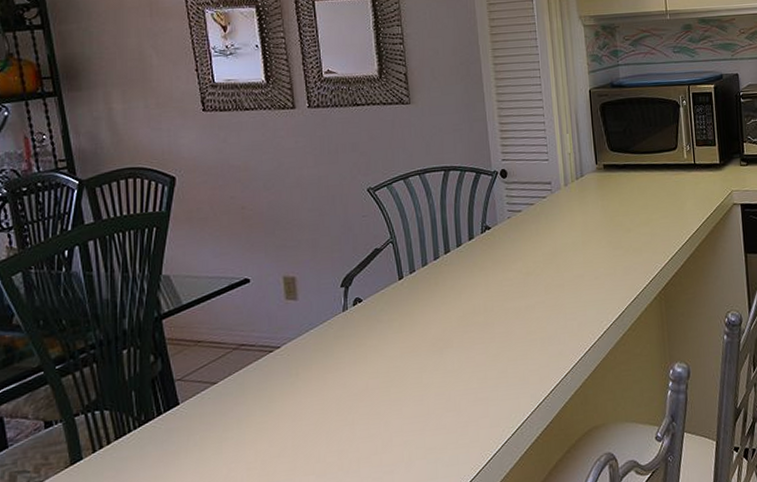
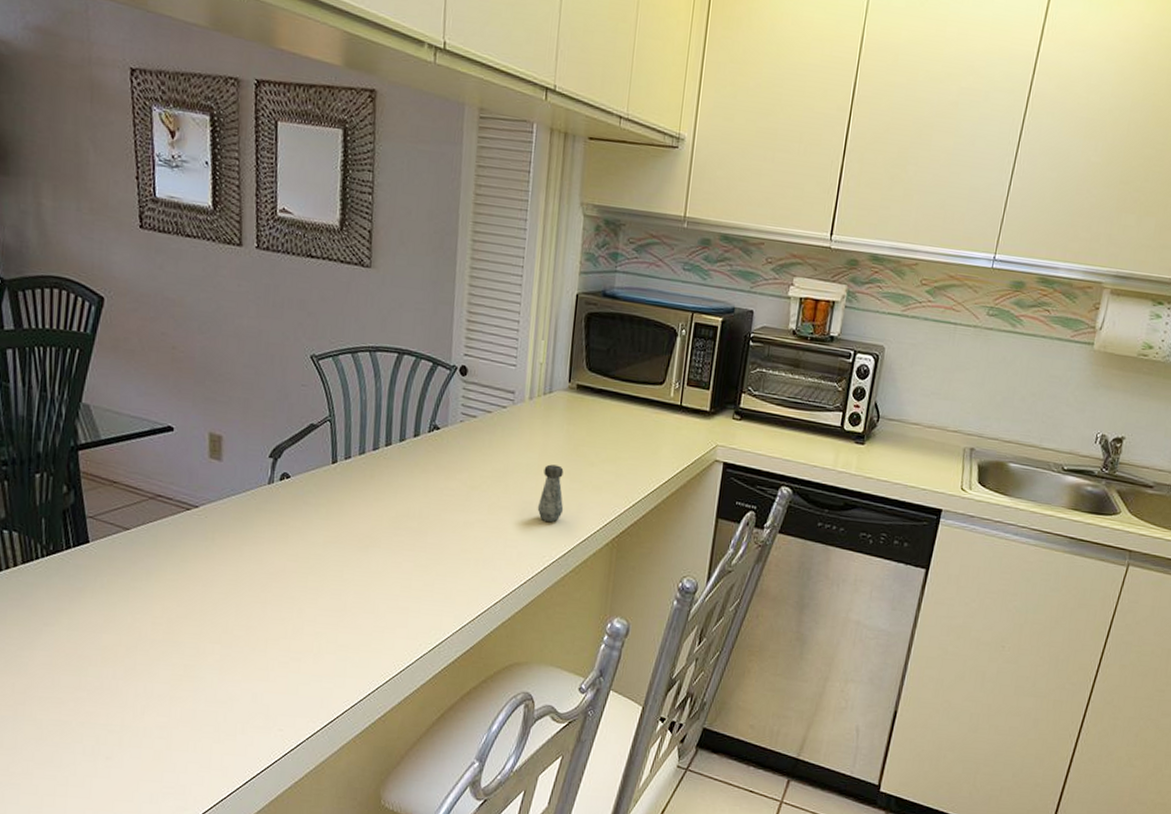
salt shaker: none [588,237,612,290] -> present [537,464,564,522]

